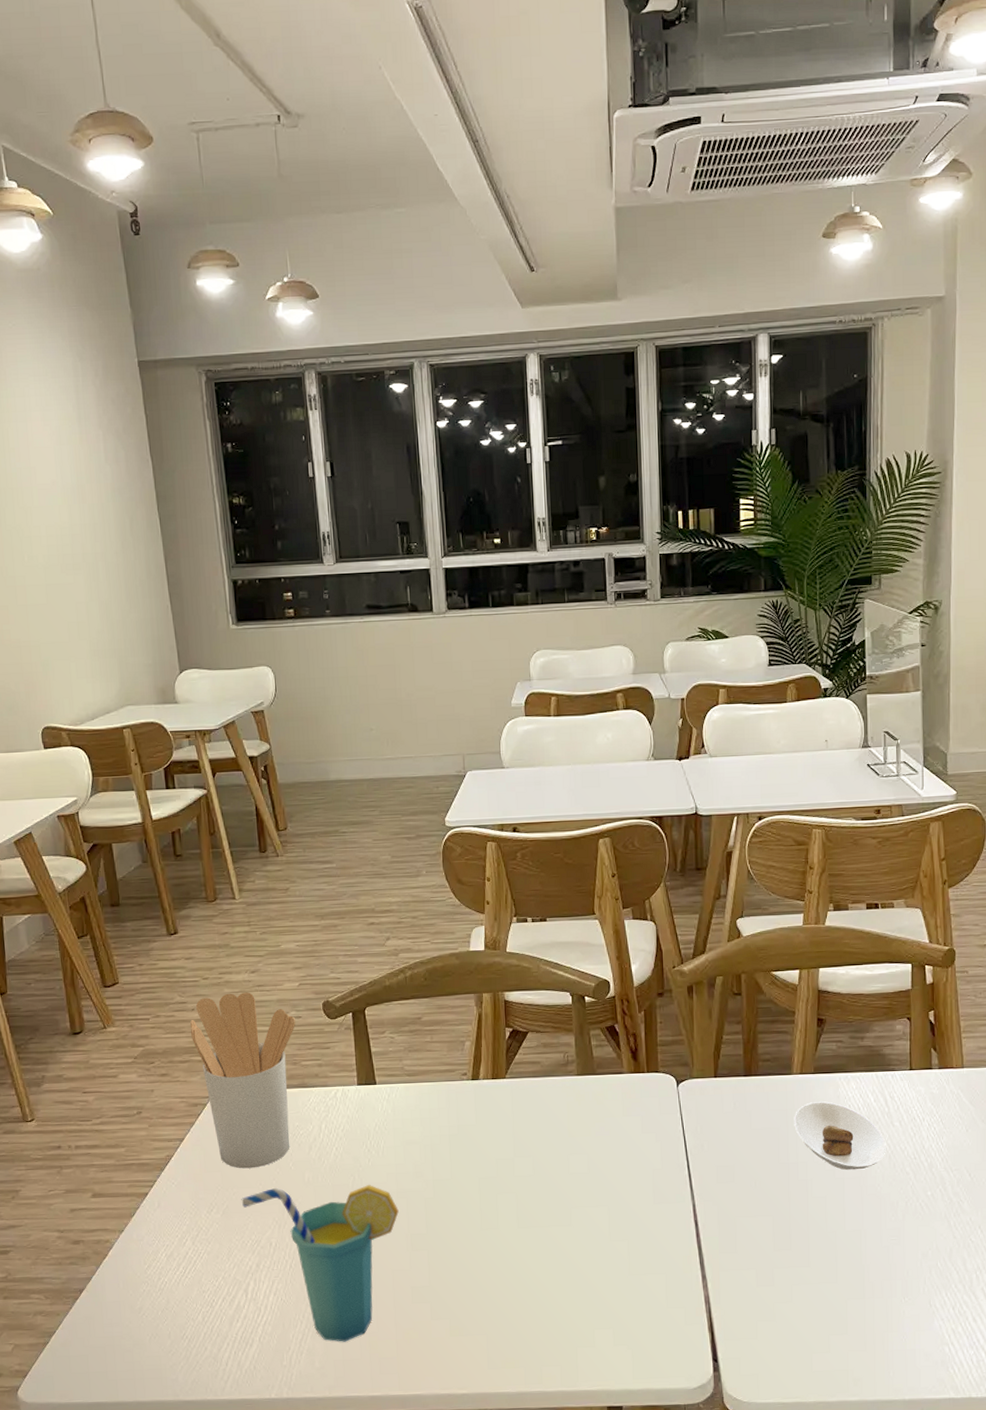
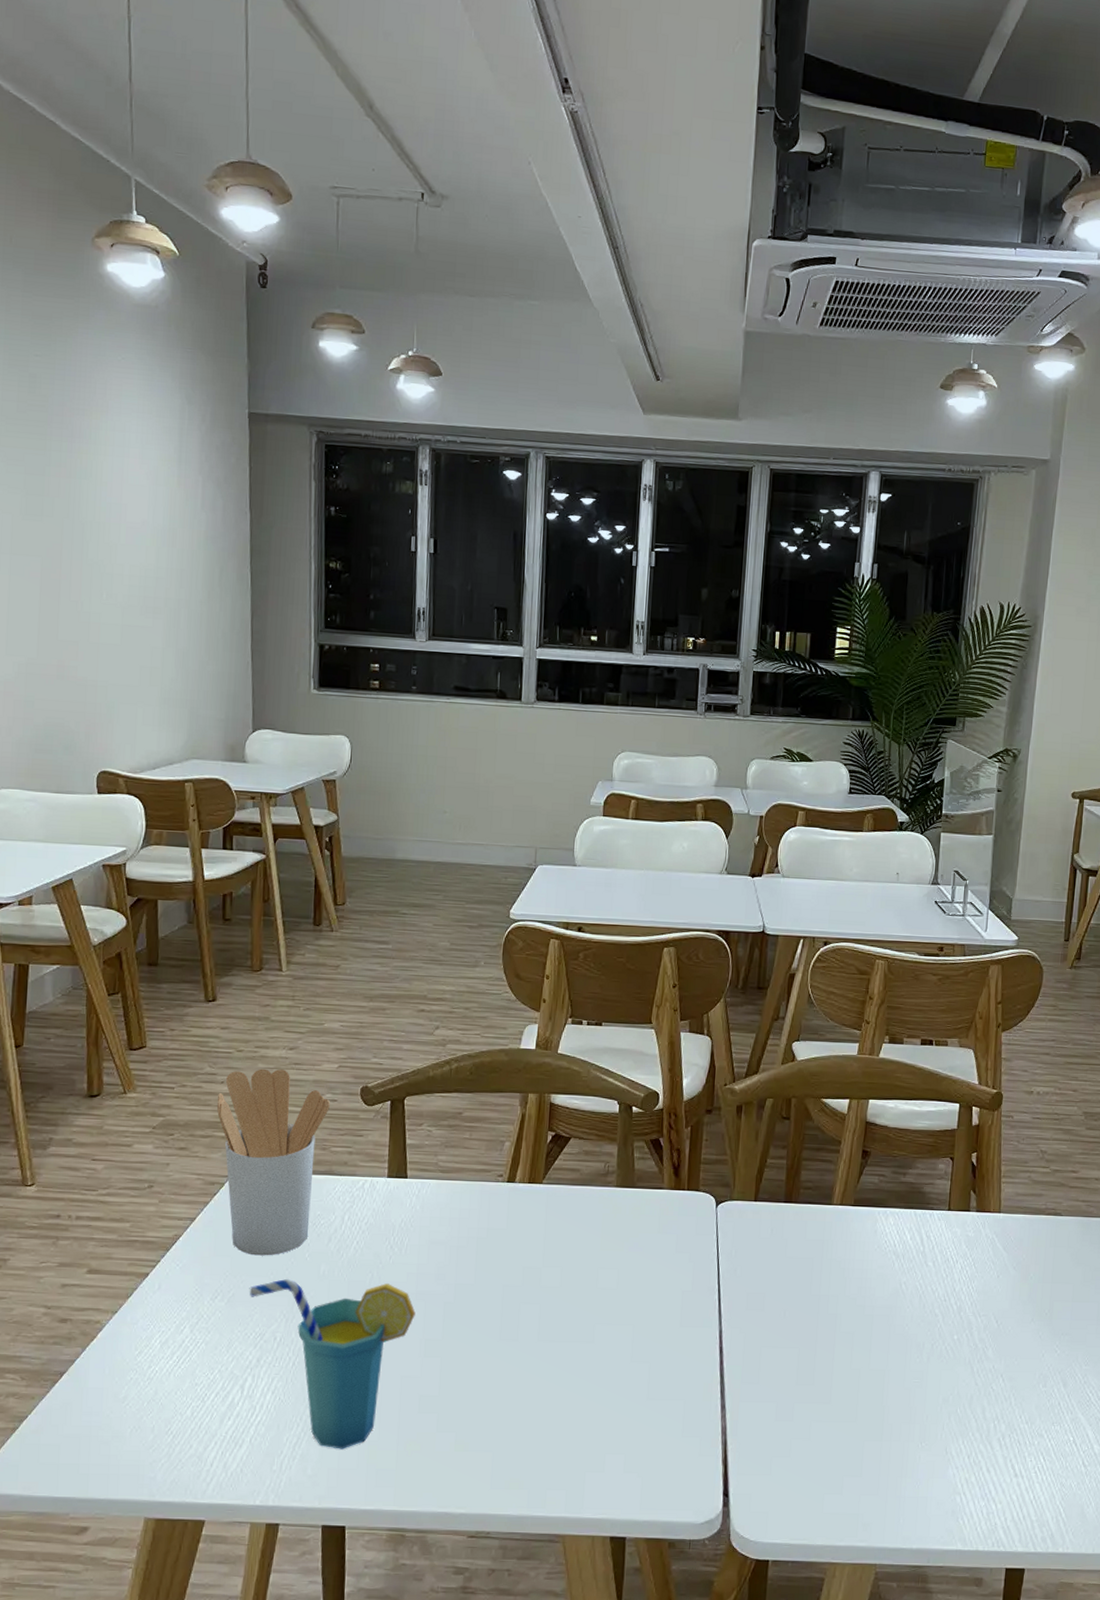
saucer: present [794,1101,886,1171] -> none [829,1235,918,1308]

